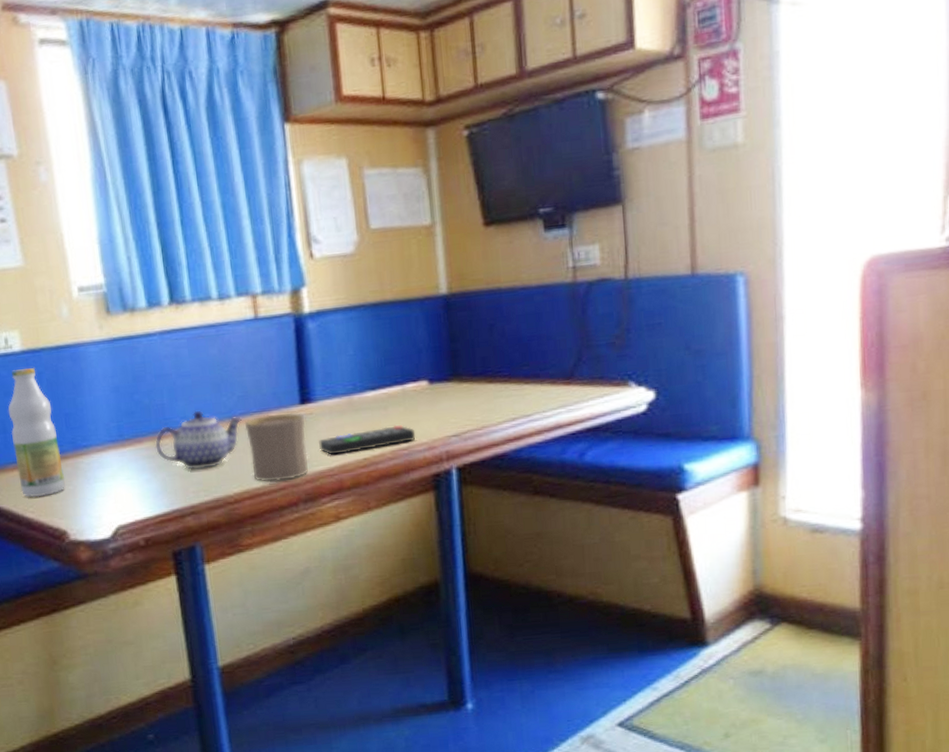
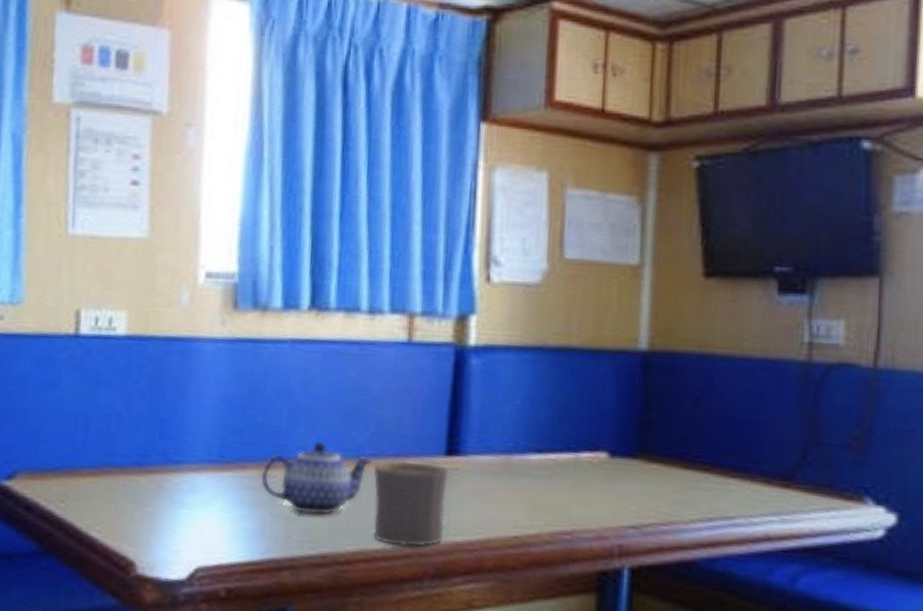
bottle: present [8,368,65,498] -> none [90,357,148,514]
remote control: present [319,424,416,455] -> none [461,500,584,526]

